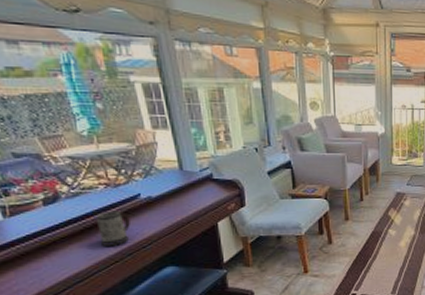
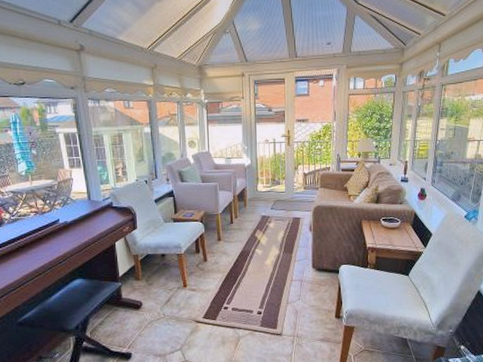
mug: present [97,210,131,246] -> none [28,233,51,261]

